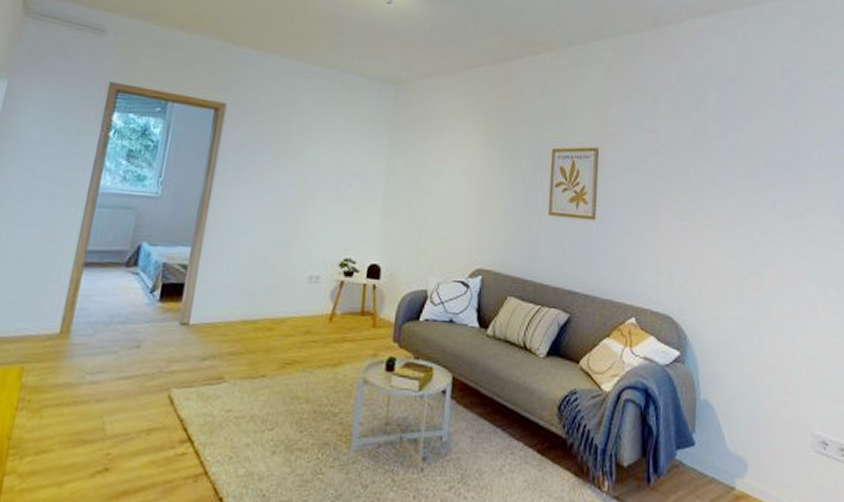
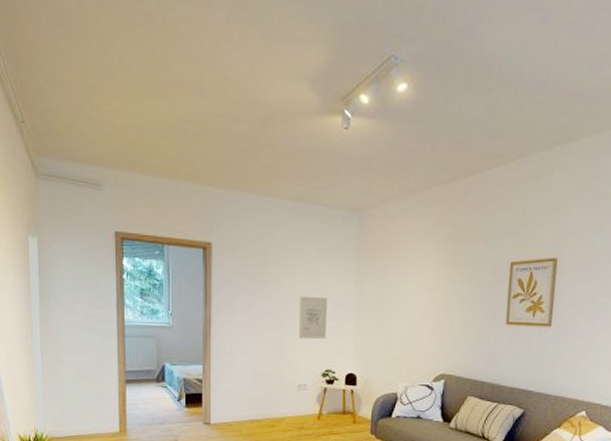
wall art: none [315,170,354,222] -> present [298,296,327,340]

